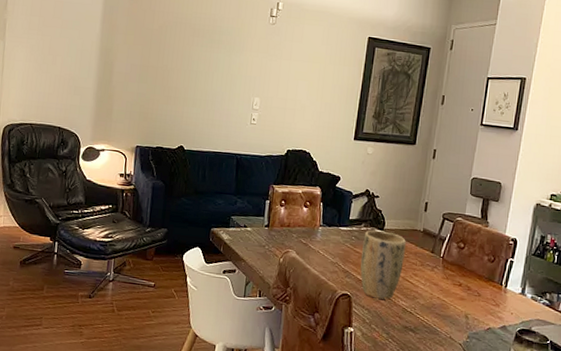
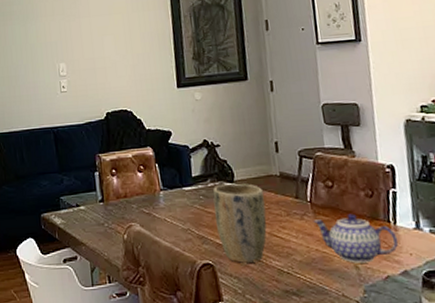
teapot: none [441,272,505,315] -> present [313,213,399,263]

